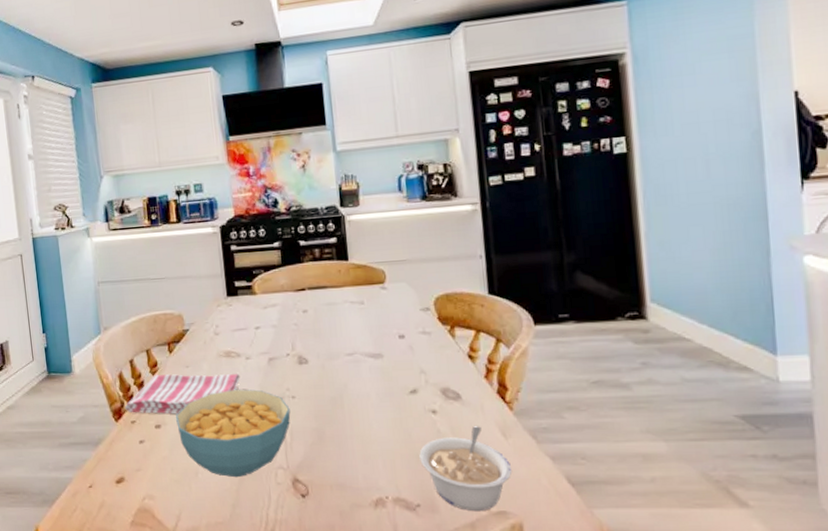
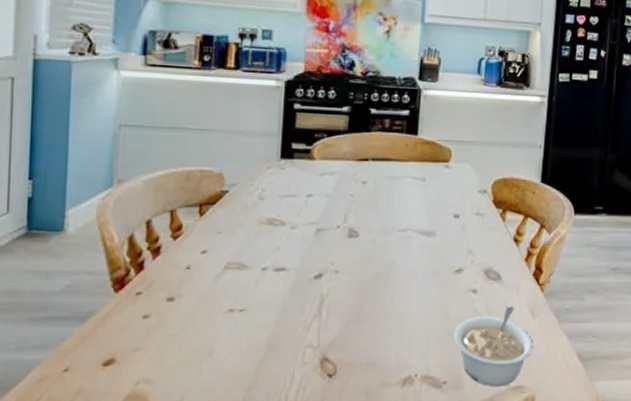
dish towel: present [124,374,240,414] -> none [130,240,281,286]
cereal bowl: present [176,389,291,478] -> none [195,260,331,358]

